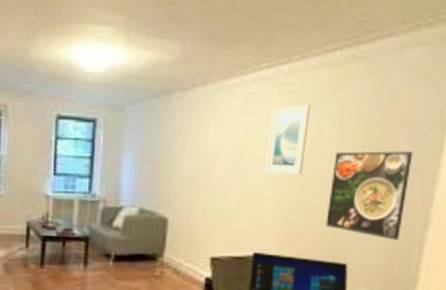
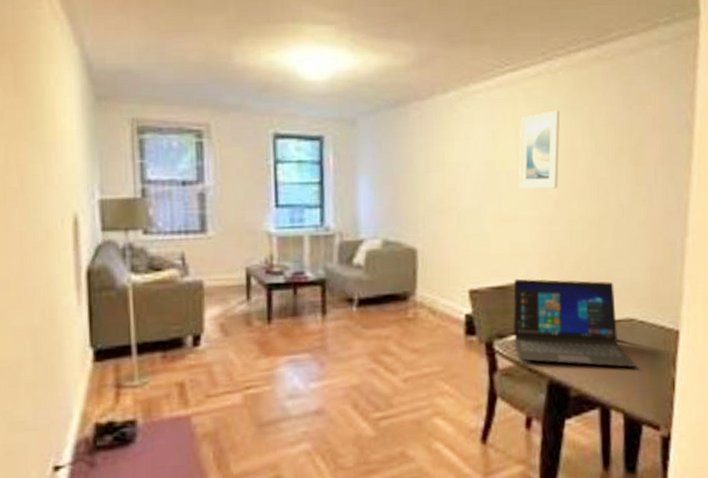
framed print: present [326,150,413,240] -> none [587,155,665,253]

